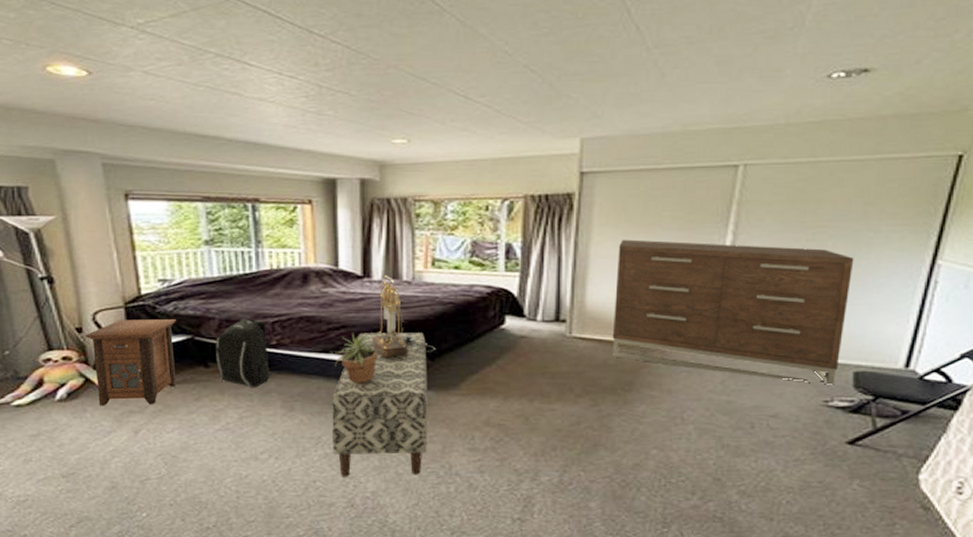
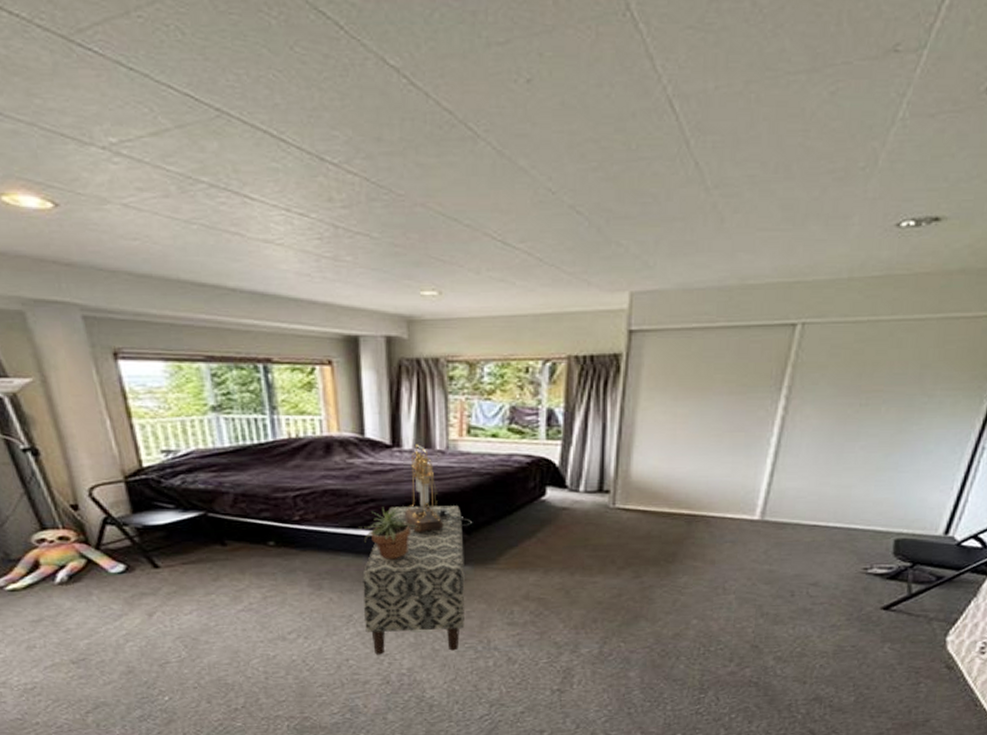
nightstand: present [85,319,177,406] -> none [82,494,191,589]
backpack: present [215,319,274,387] -> none [232,493,298,566]
dresser: present [612,239,854,385] -> none [656,404,906,553]

